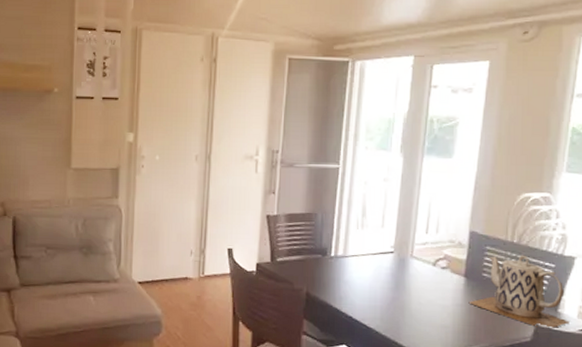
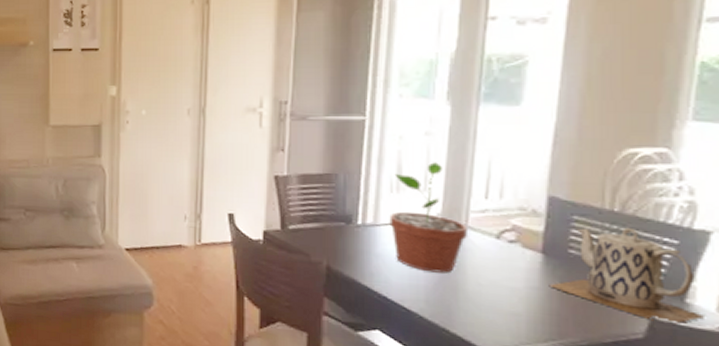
potted plant: none [355,204,412,295] -> present [389,162,467,273]

